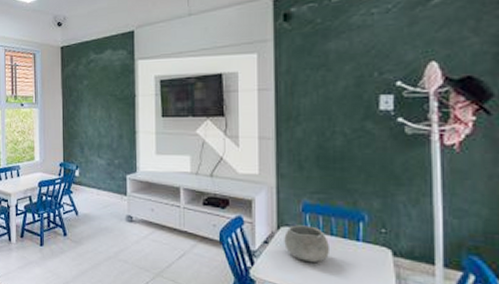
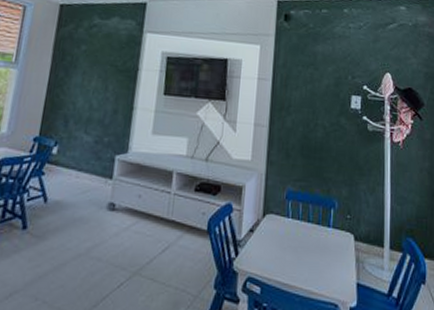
bowl: present [284,225,331,262] -> none [268,212,307,250]

